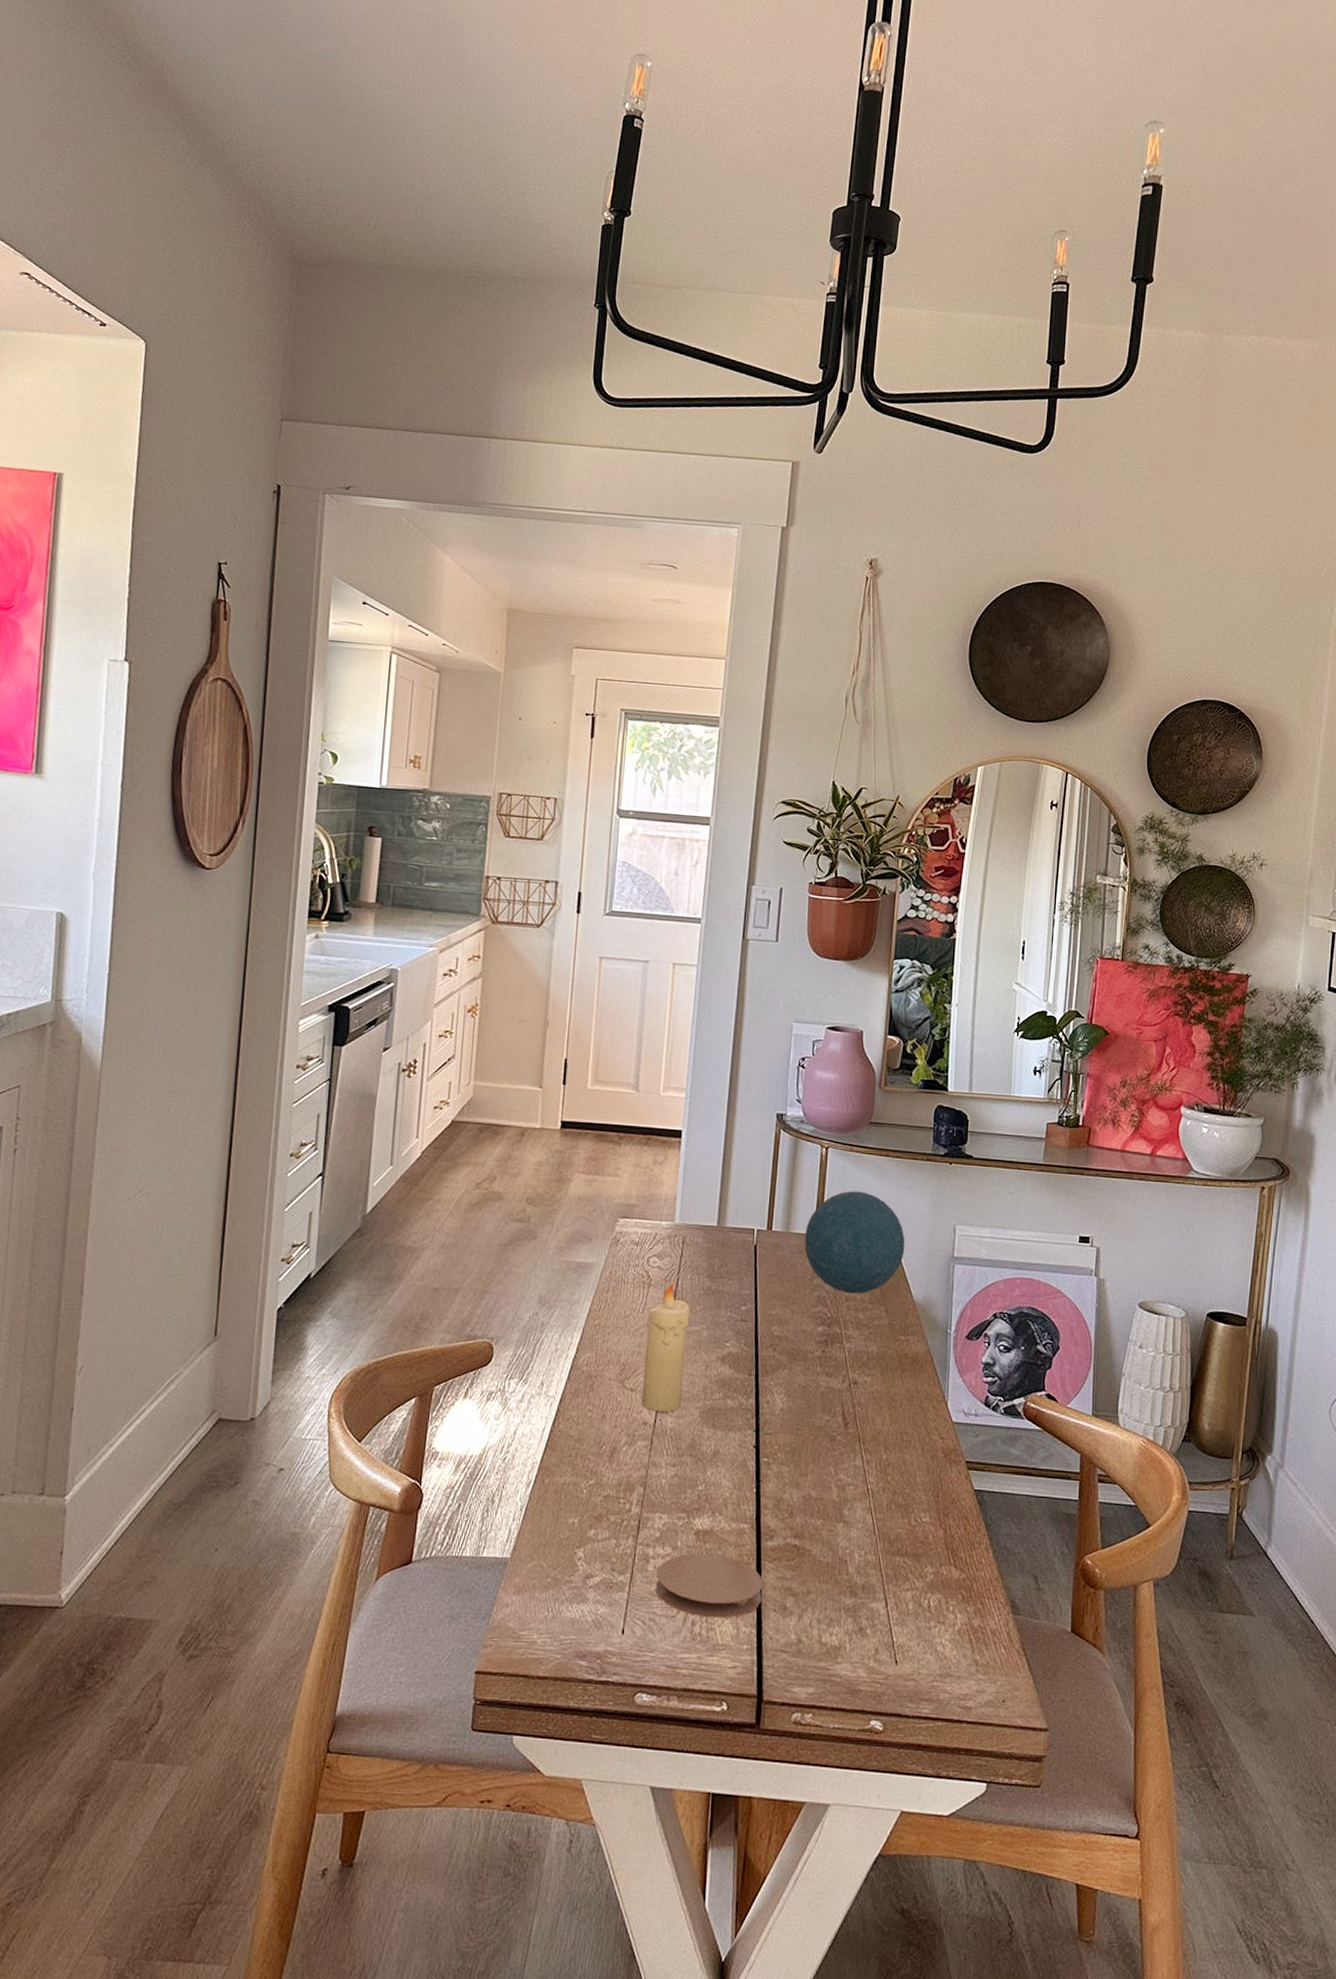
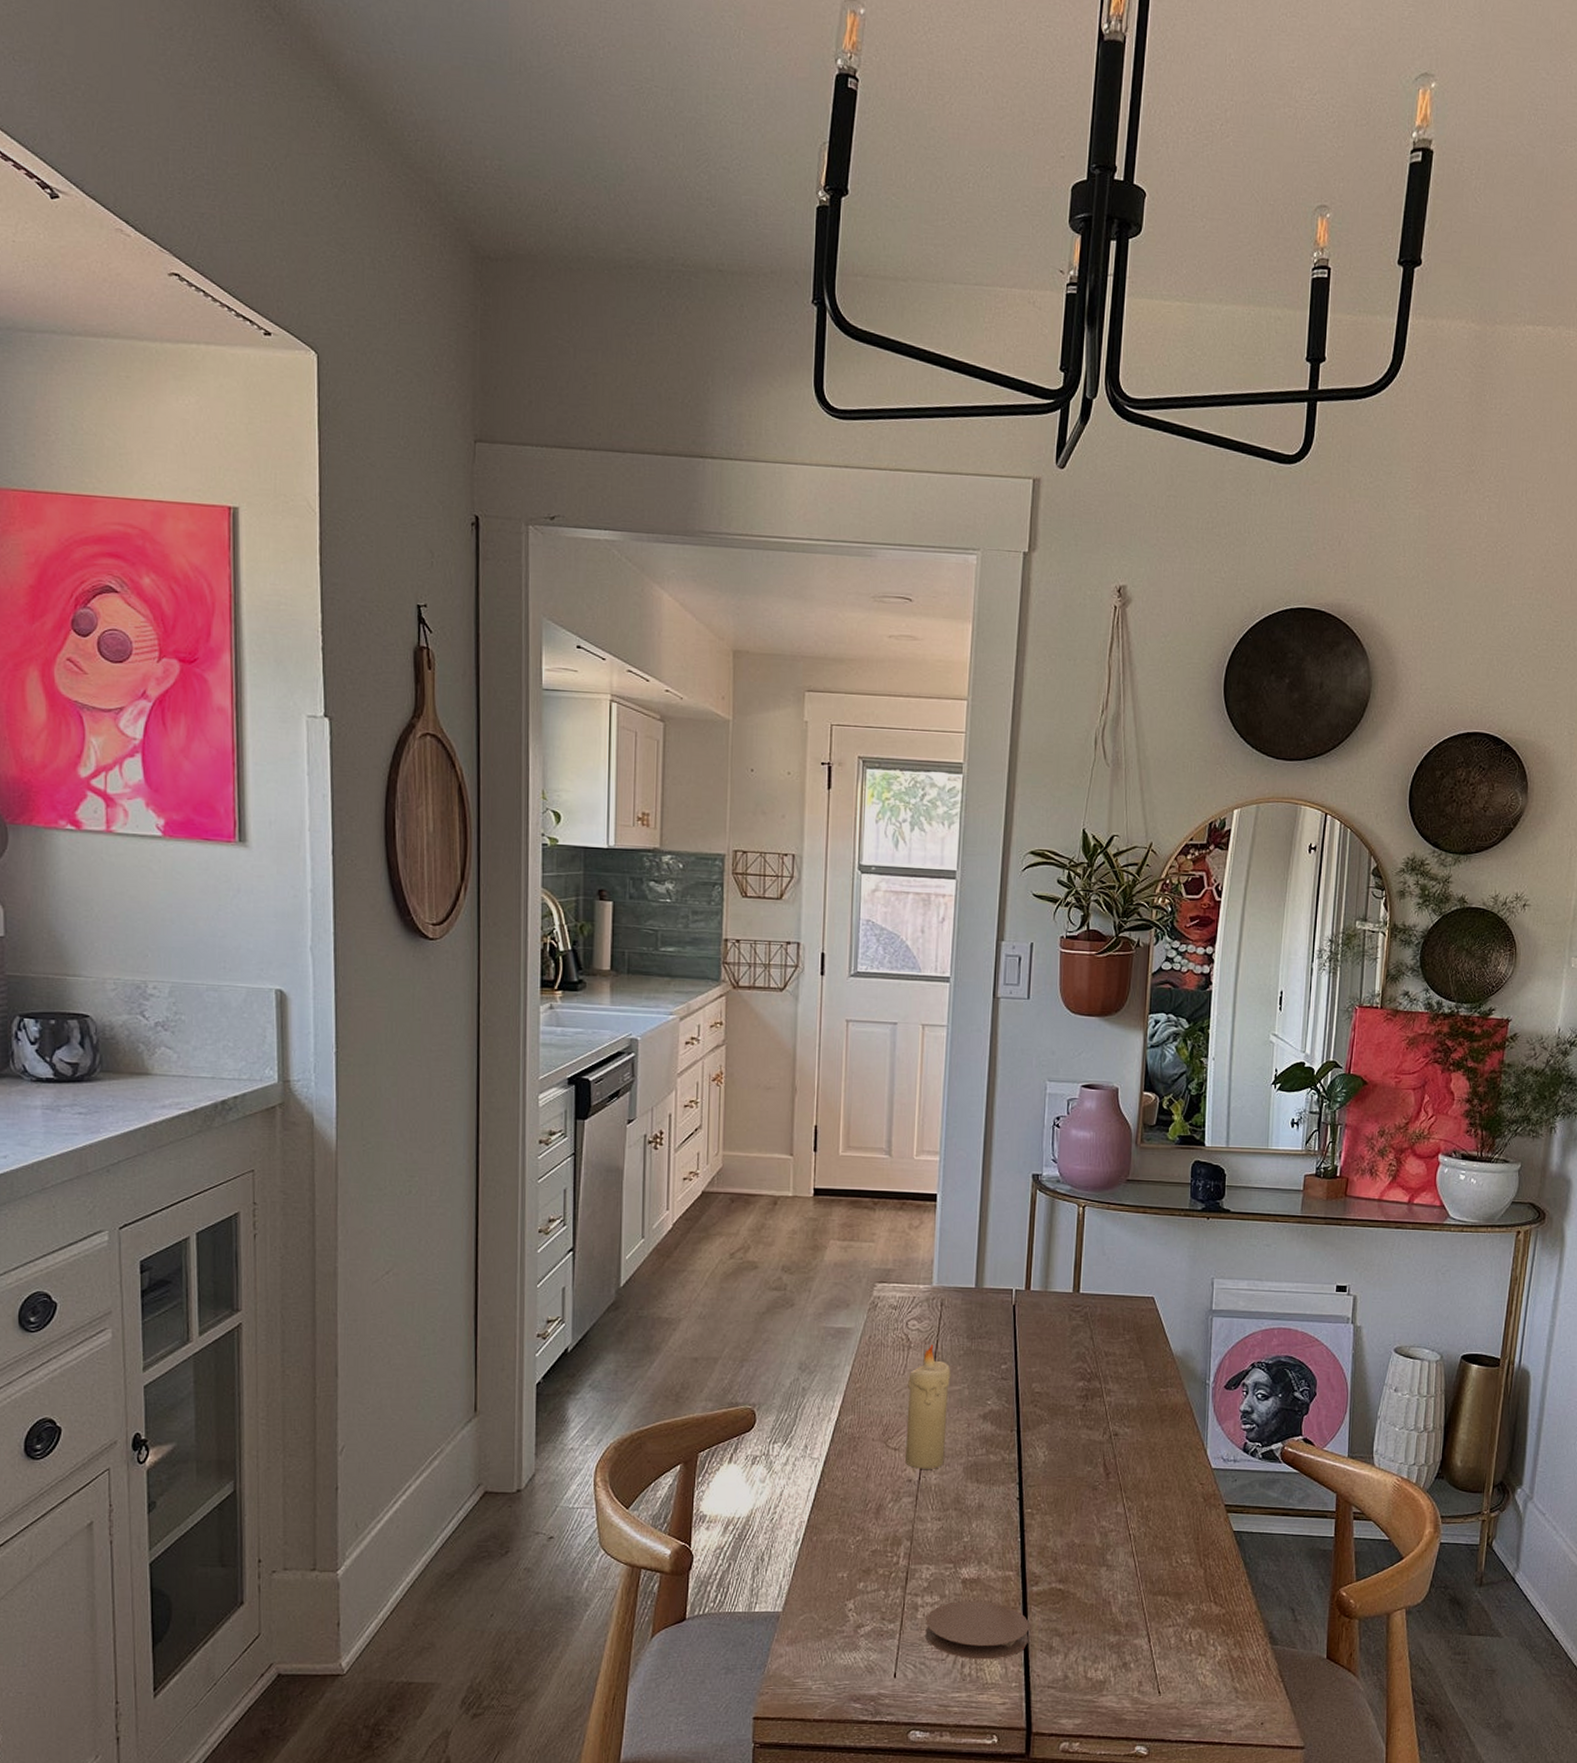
decorative orb: present [804,1191,905,1294] -> none [1063,1248,1164,1349]

